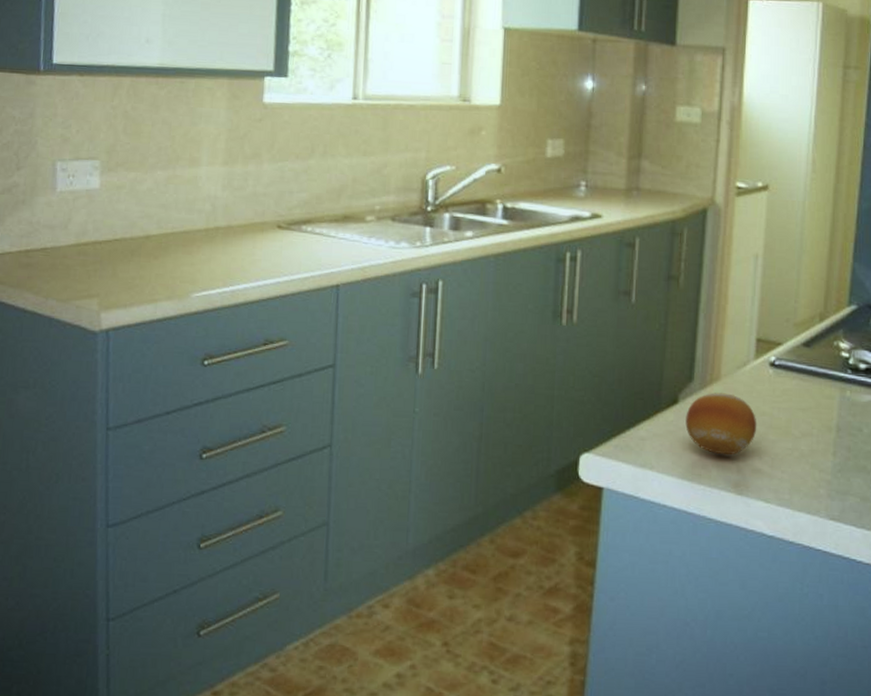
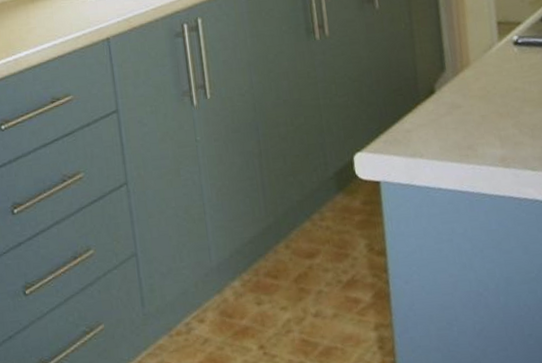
fruit: present [685,392,757,455] -> none [444,76,513,134]

